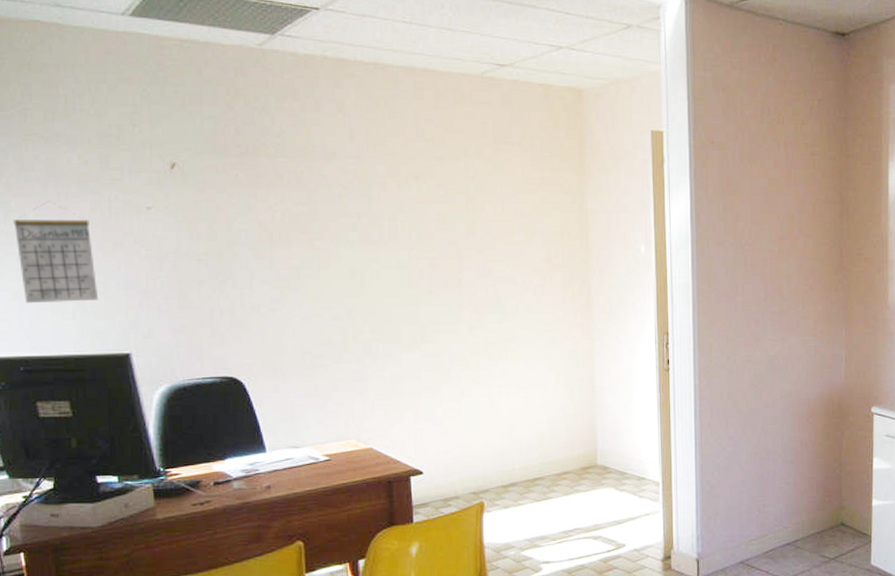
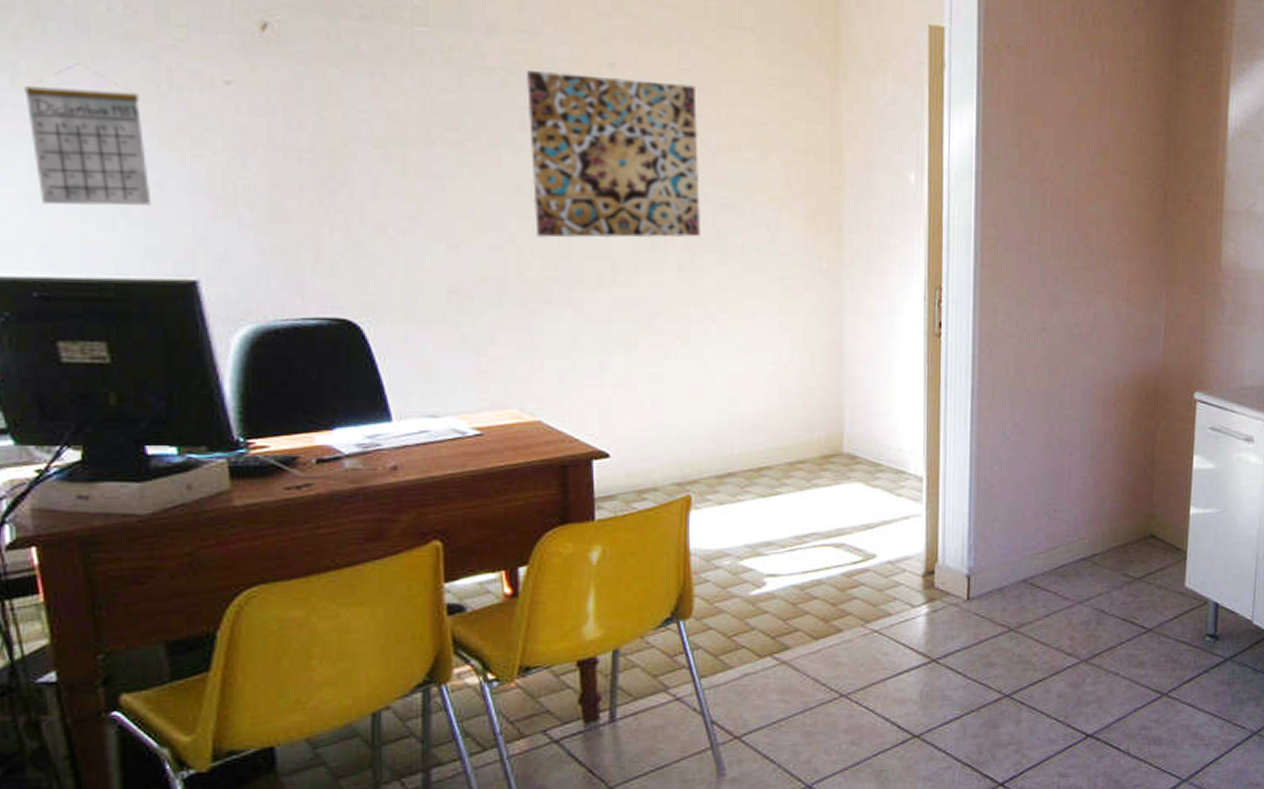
wall art: none [355,184,485,309] -> present [525,70,700,238]

